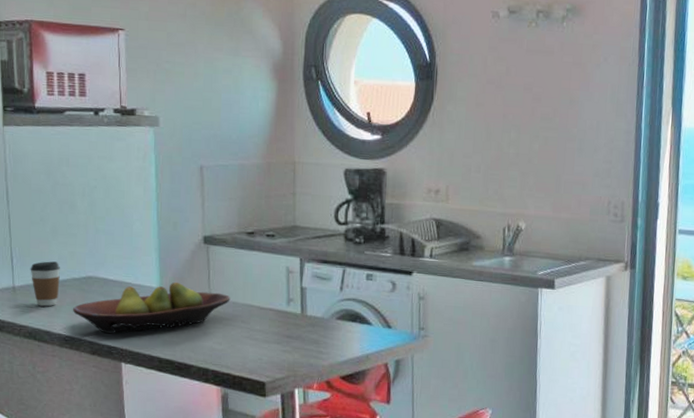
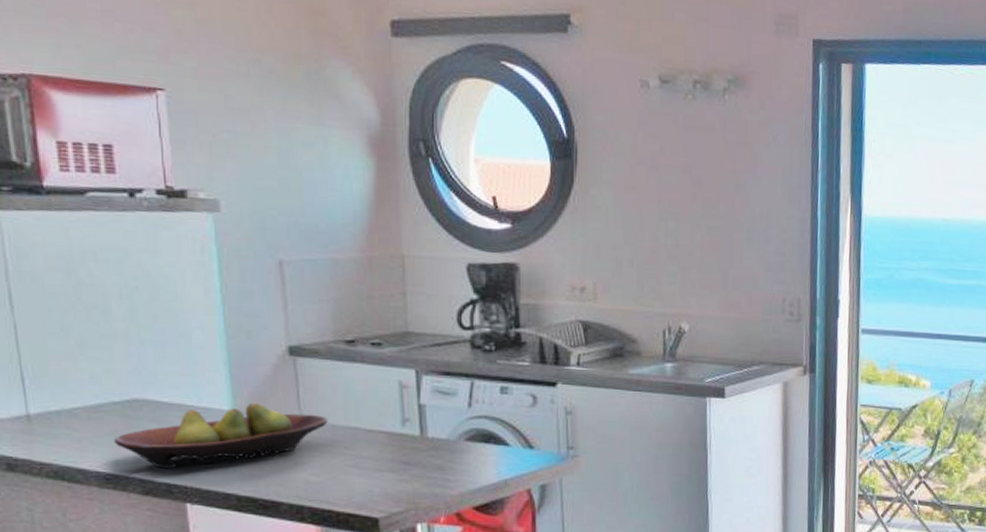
coffee cup: present [30,261,60,307] -> none [50,381,94,439]

